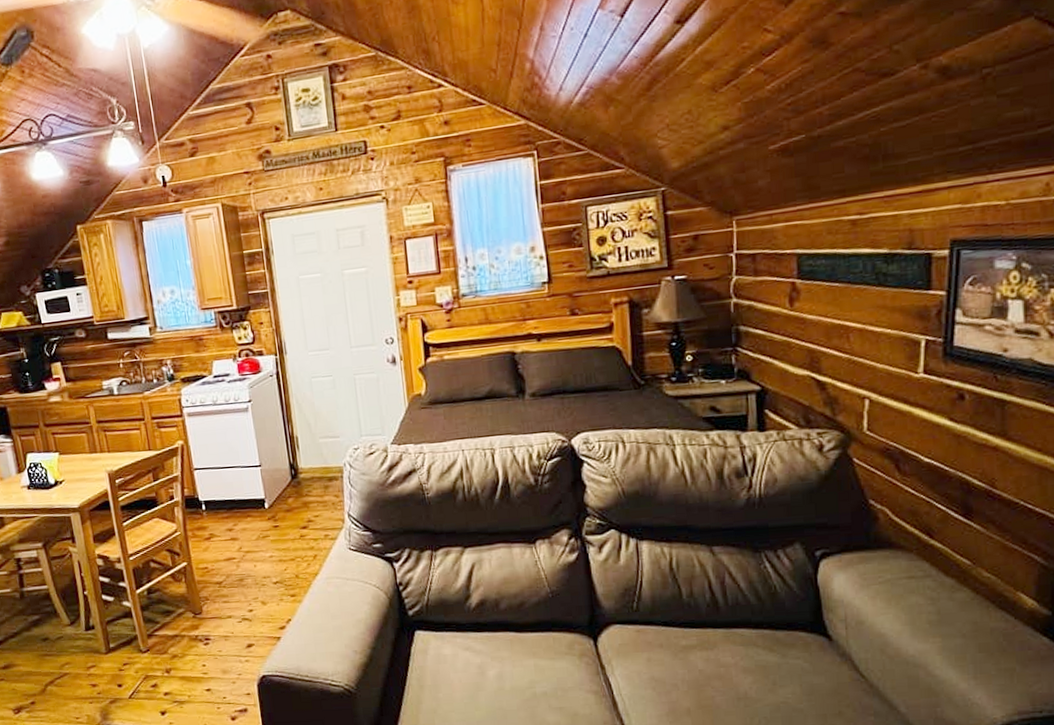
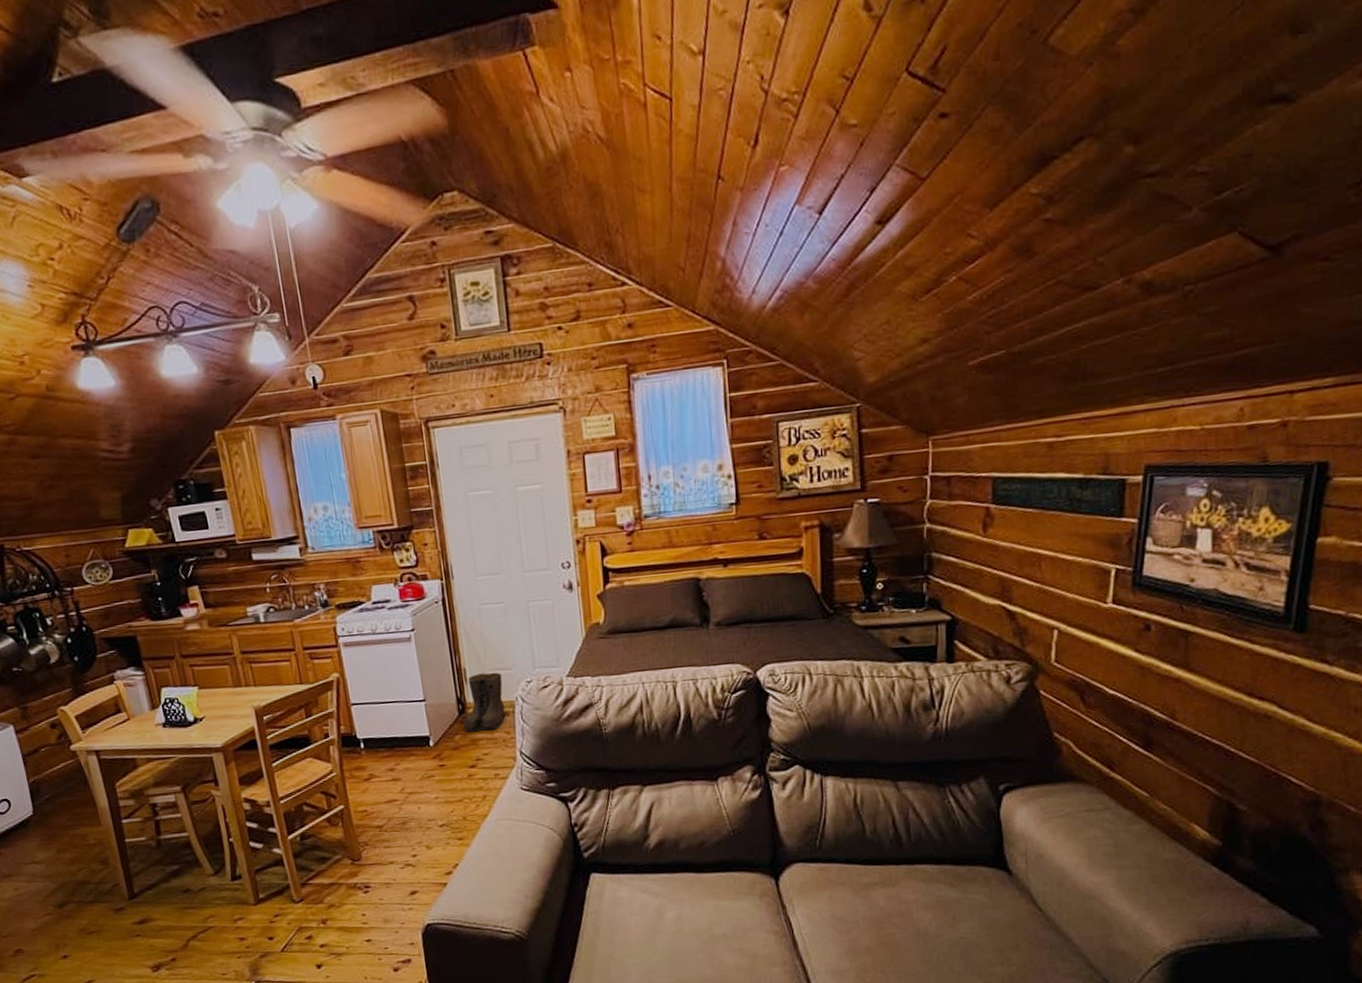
boots: none [295,439,335,496] -> present [463,672,506,732]

